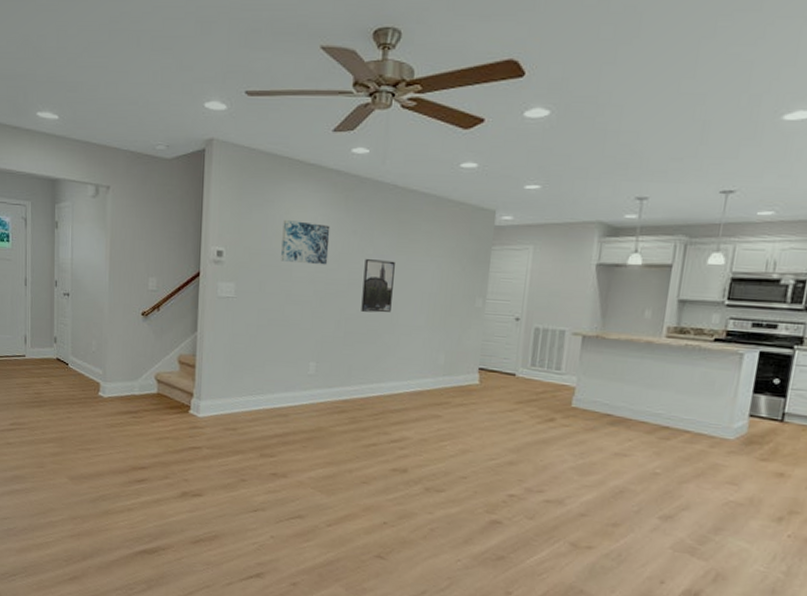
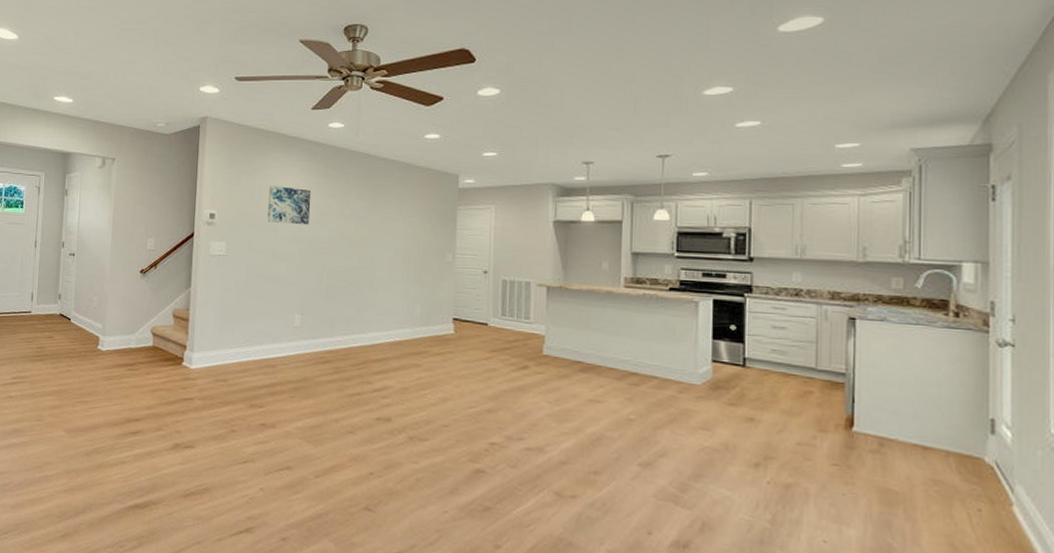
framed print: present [361,259,395,313] -> none [341,219,371,268]

